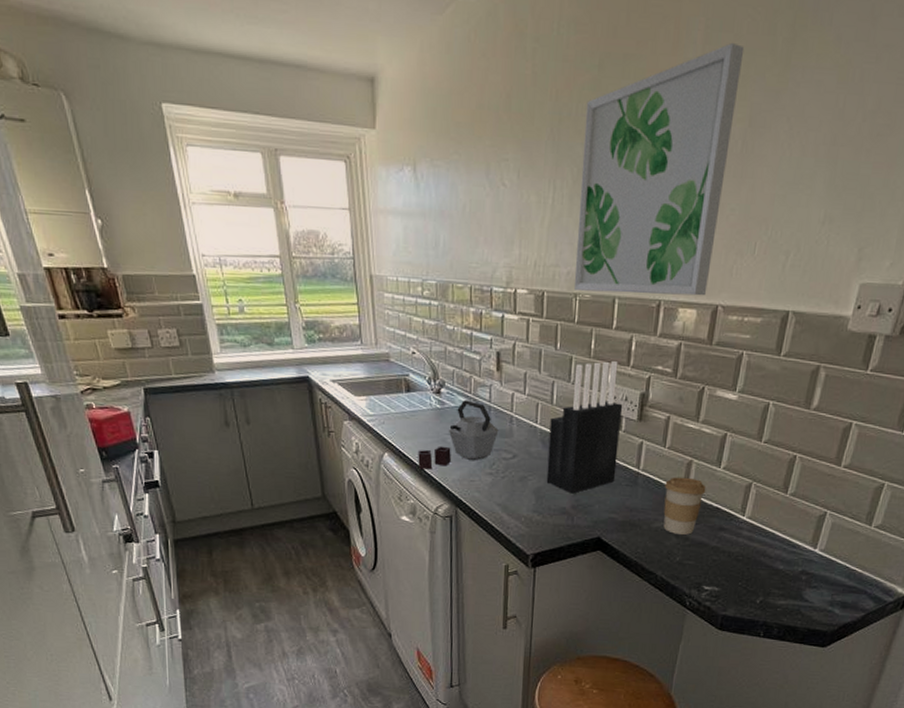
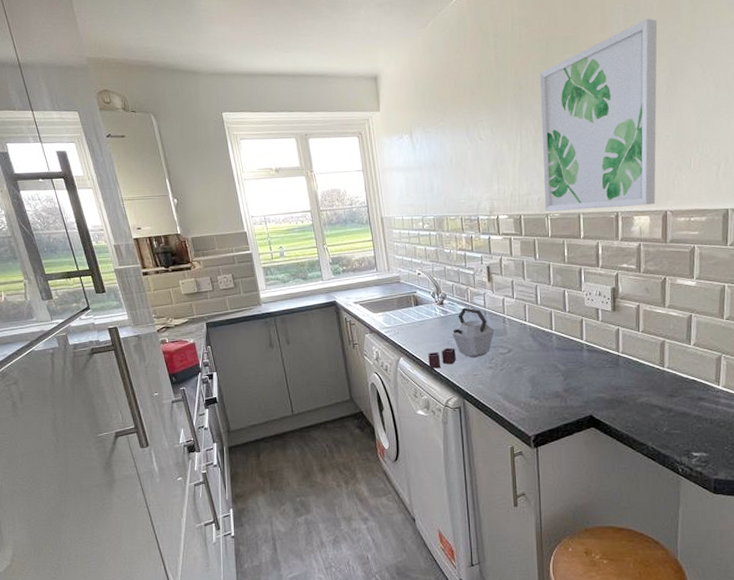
knife block: present [546,361,623,494] -> none [537,264,599,379]
coffee cup: present [663,477,706,535] -> none [643,355,681,407]

